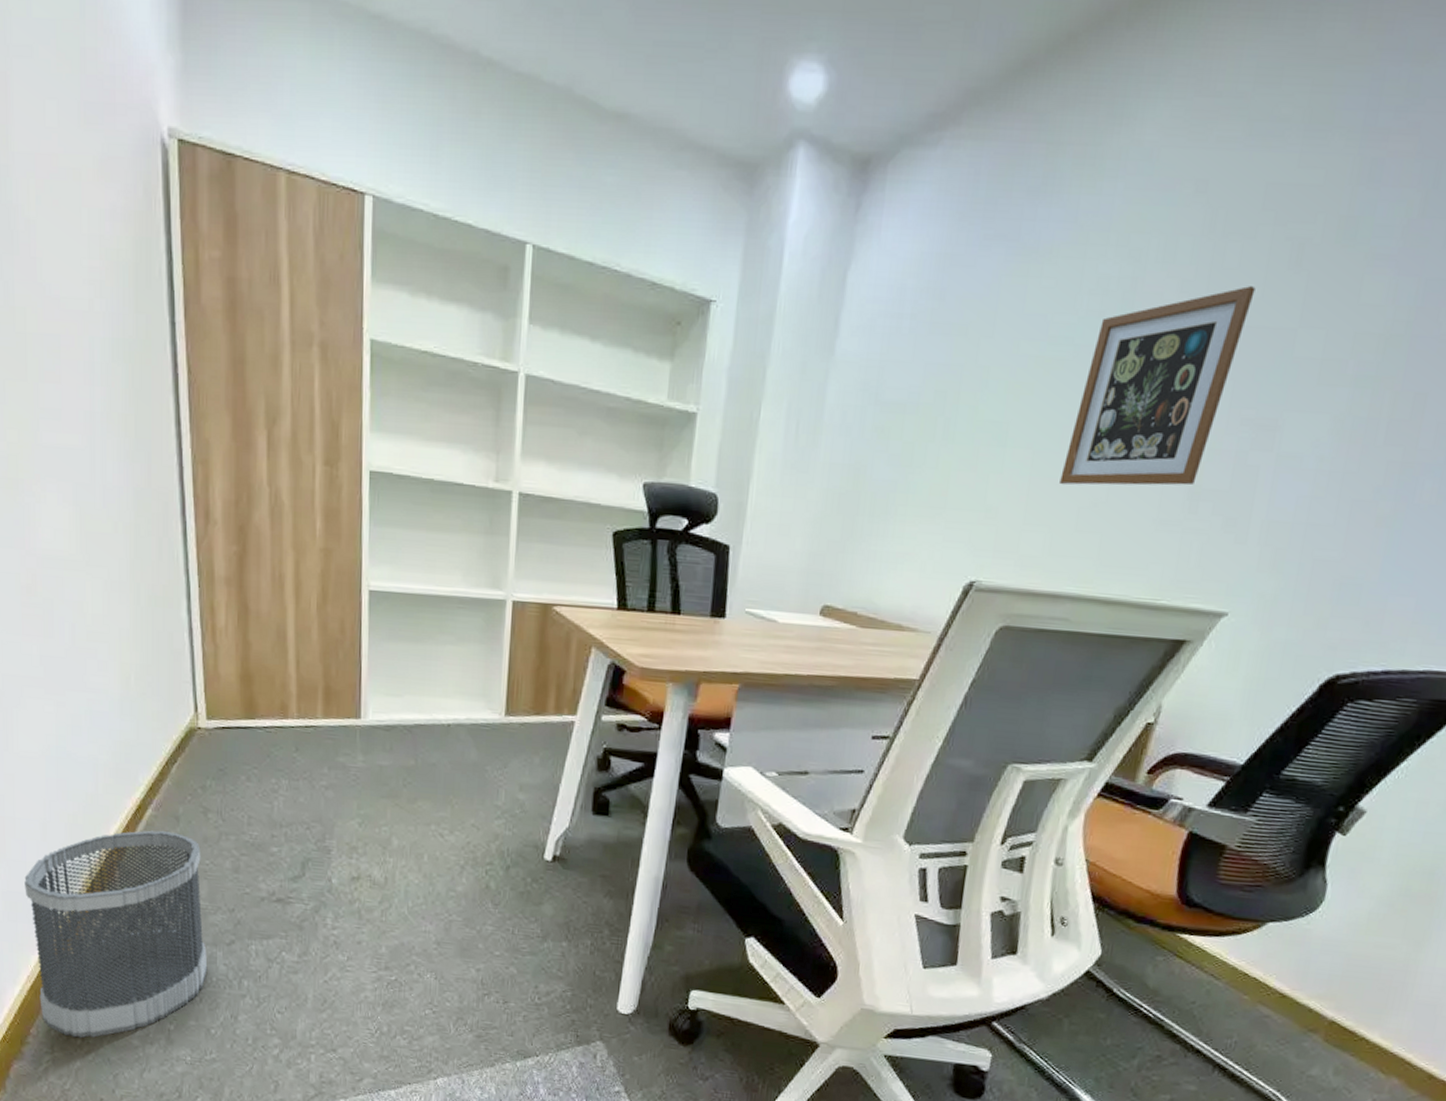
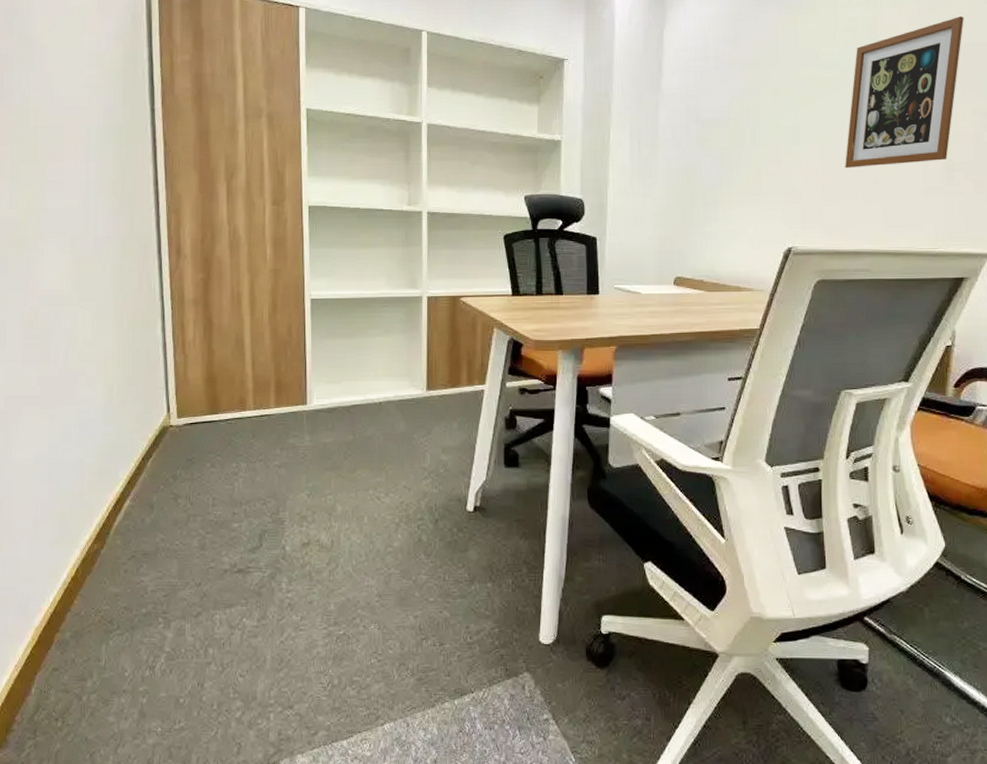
wastebasket: present [24,830,208,1038] -> none [16,518,177,721]

